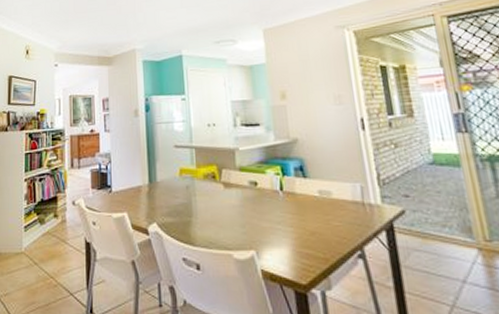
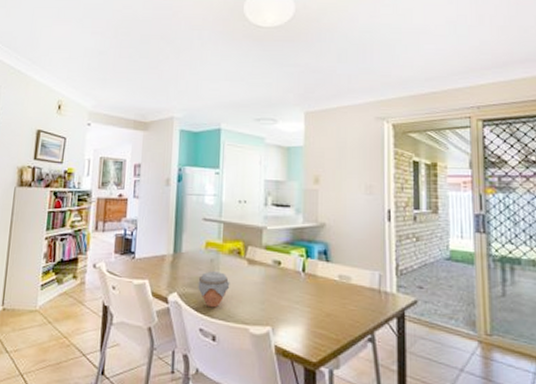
jar: none [176,198,209,236] -> present [198,271,230,308]

